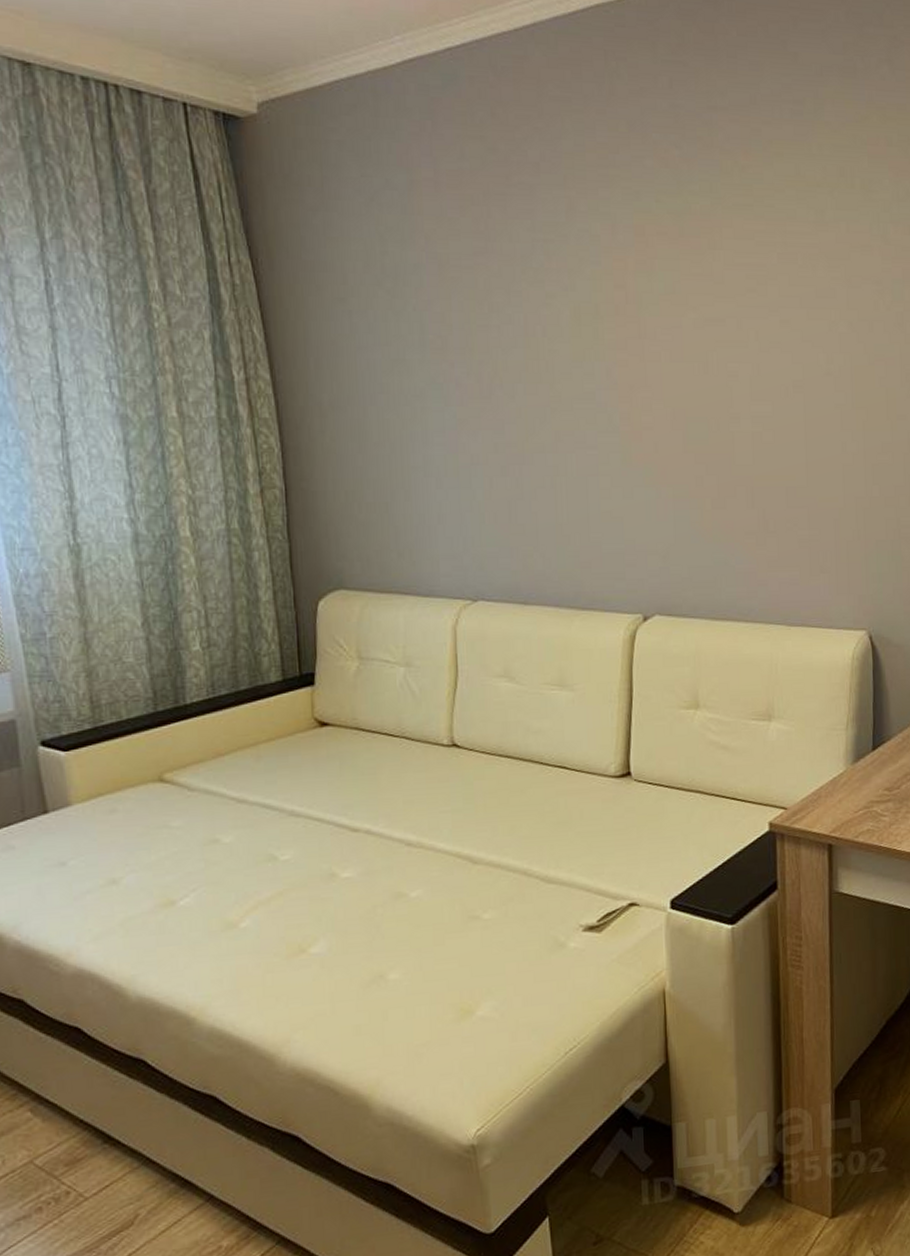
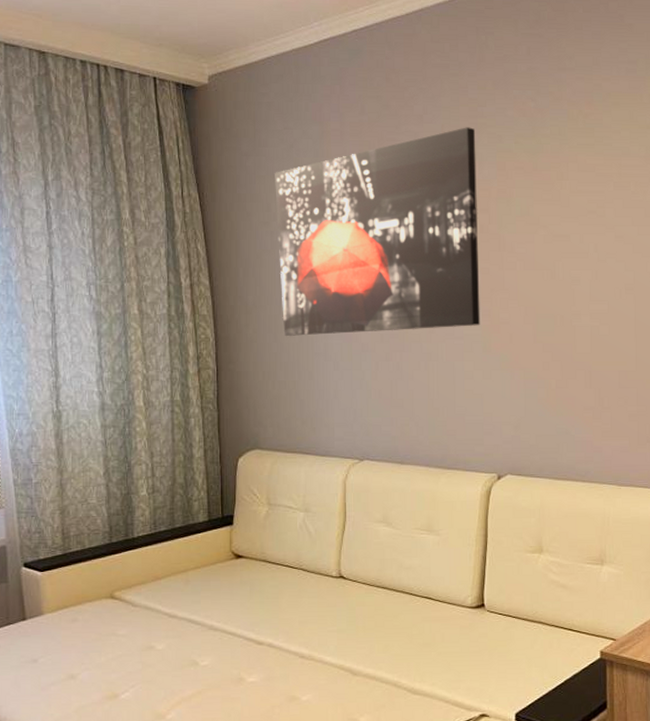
wall art: none [351,179,618,445] -> present [275,127,481,336]

